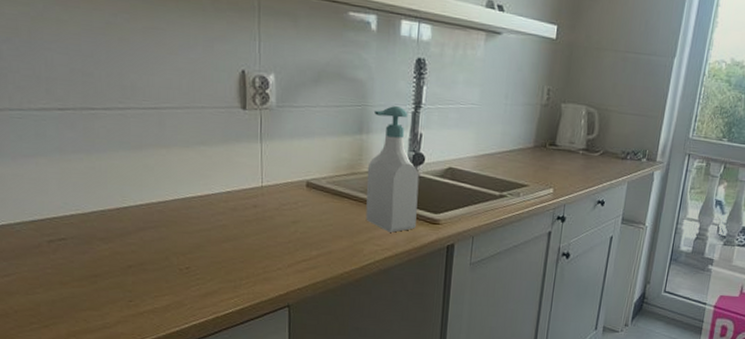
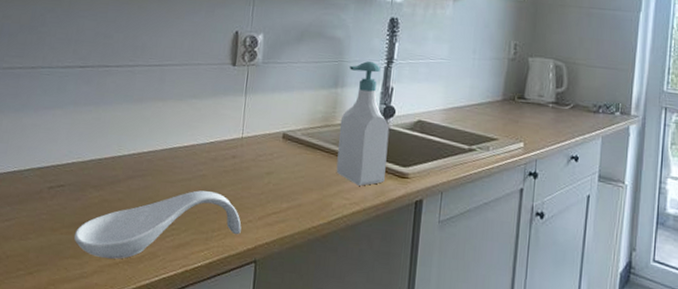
spoon rest: none [87,240,271,309] -> present [73,190,242,259]

